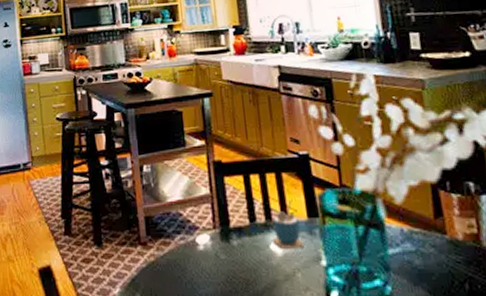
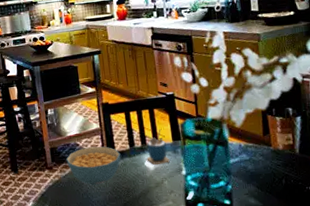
cereal bowl: none [165,218,238,273] -> present [66,146,121,186]

